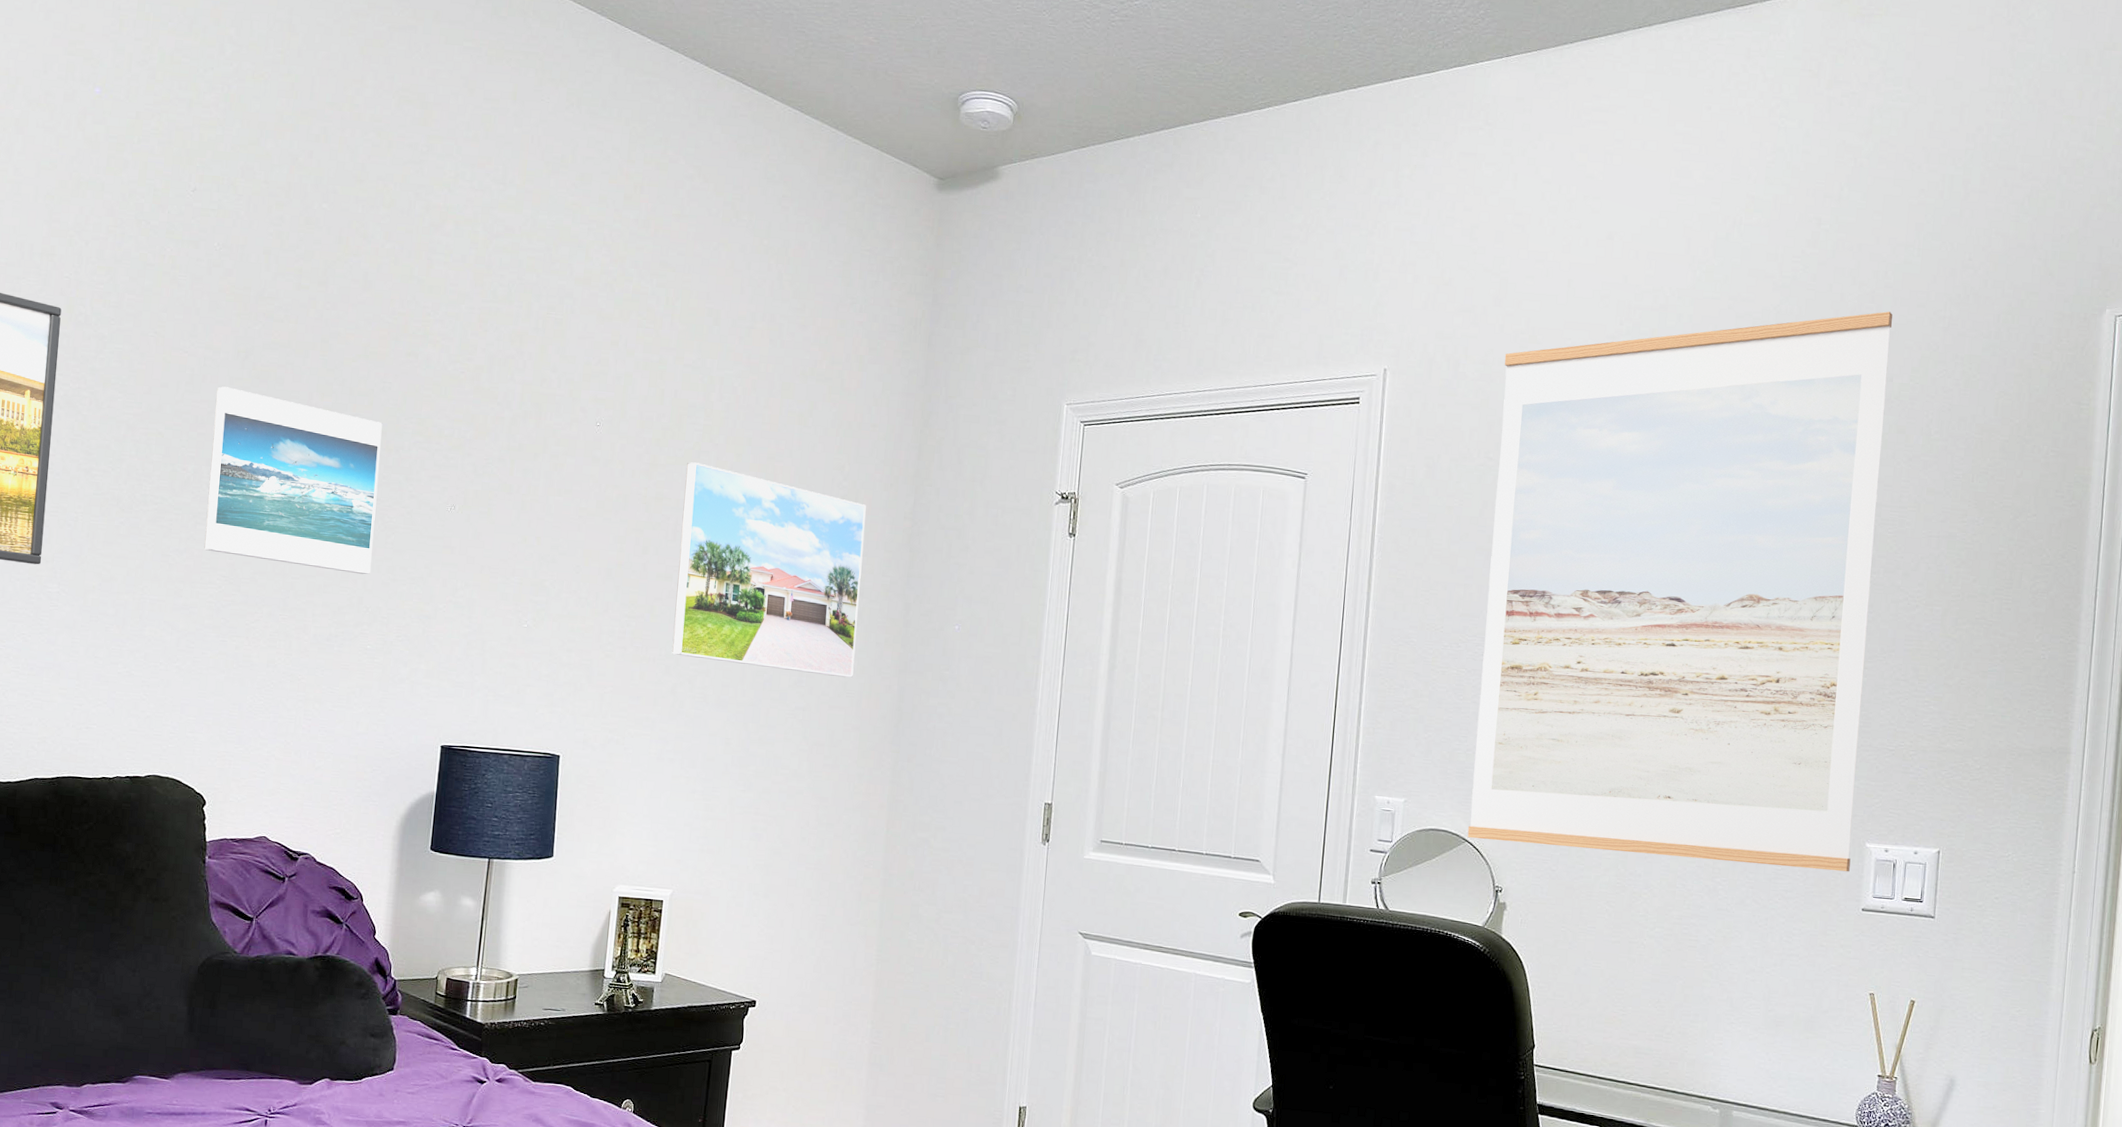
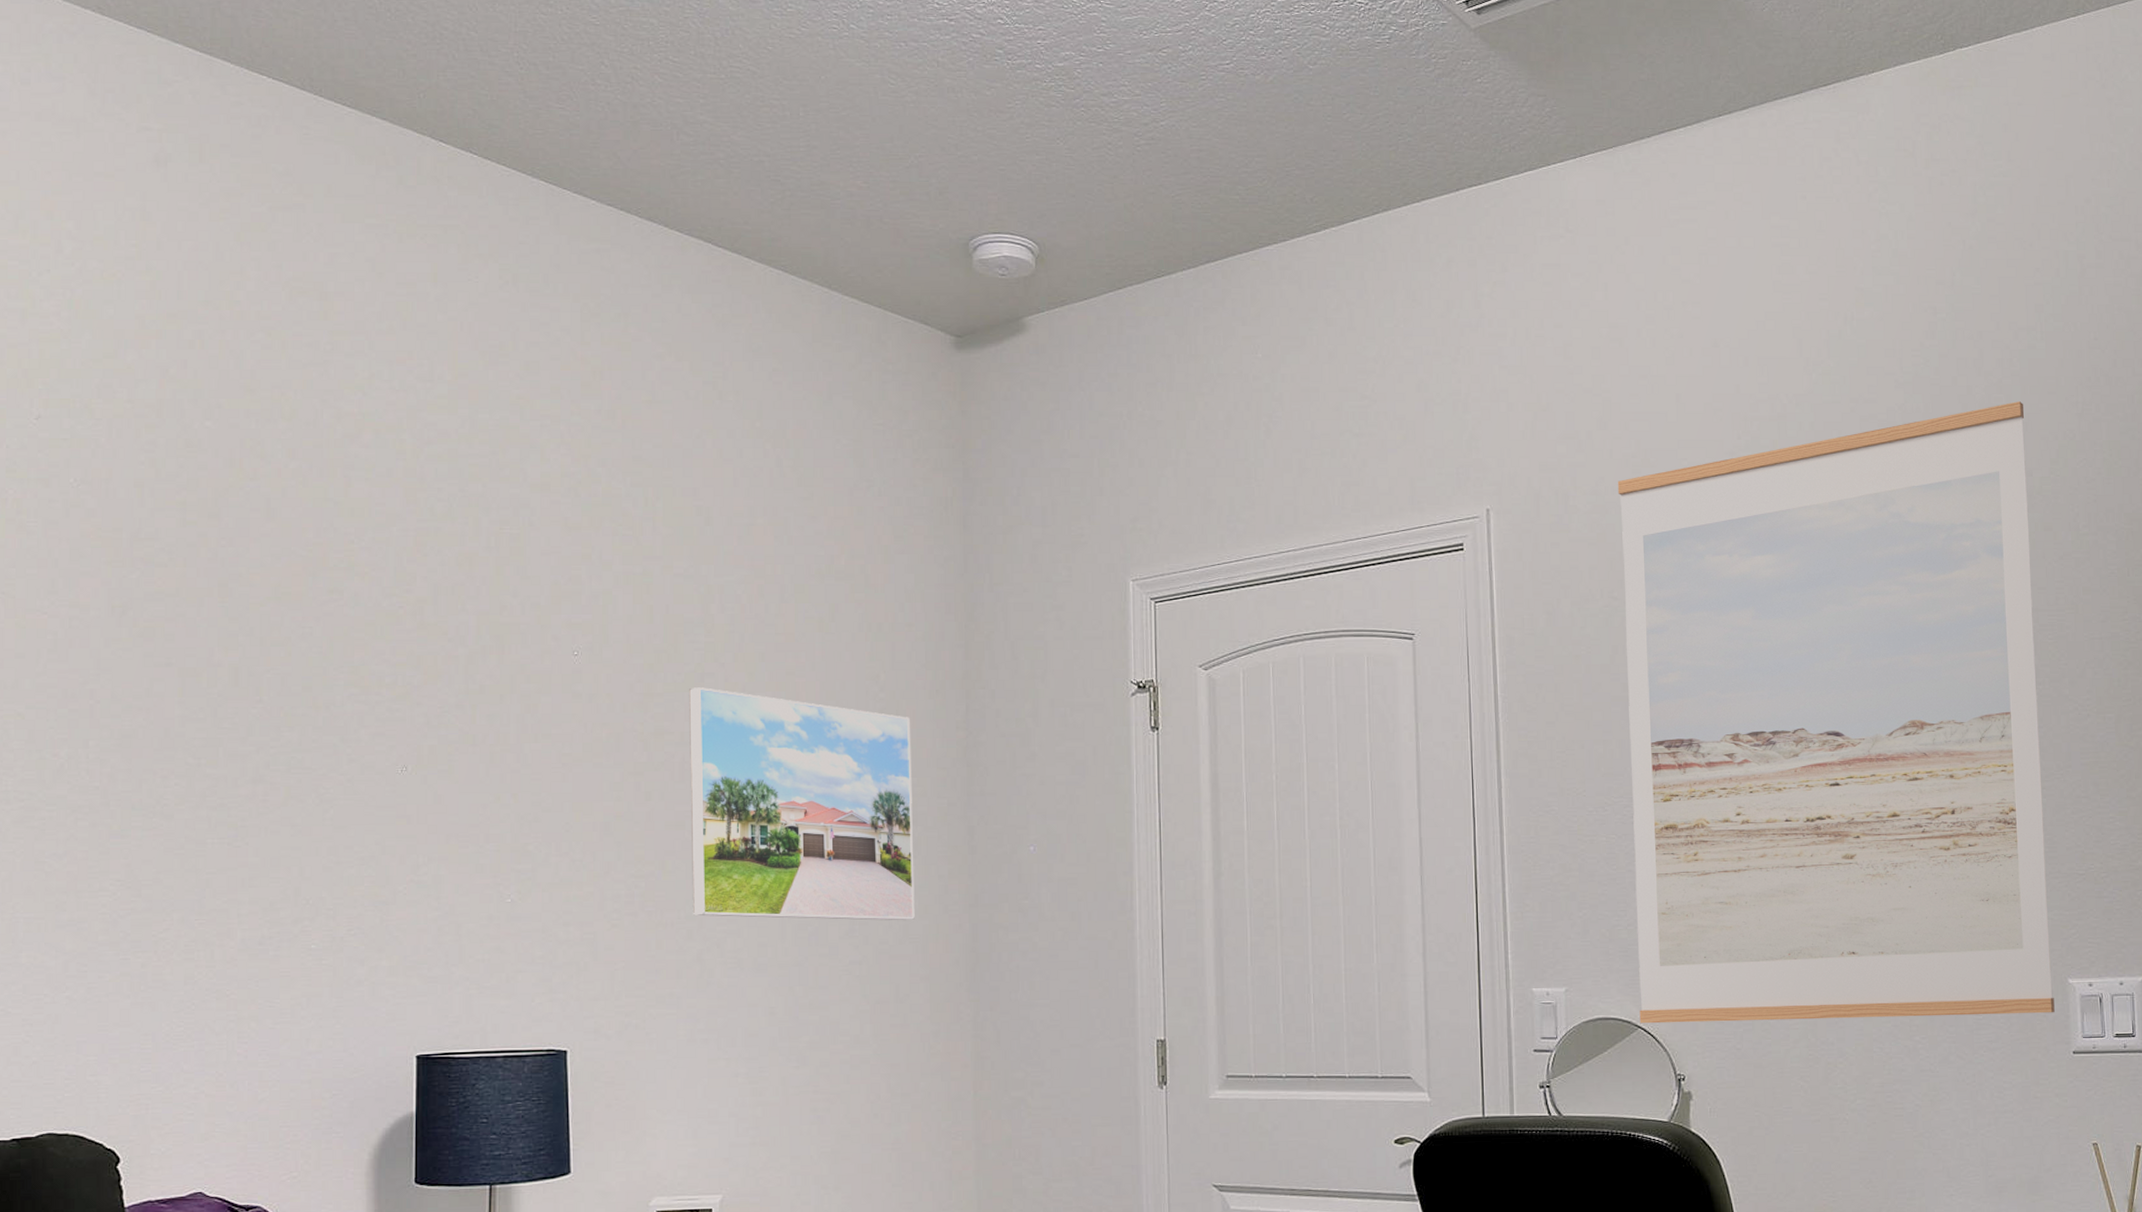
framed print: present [204,386,383,575] -> none [88,651,308,861]

